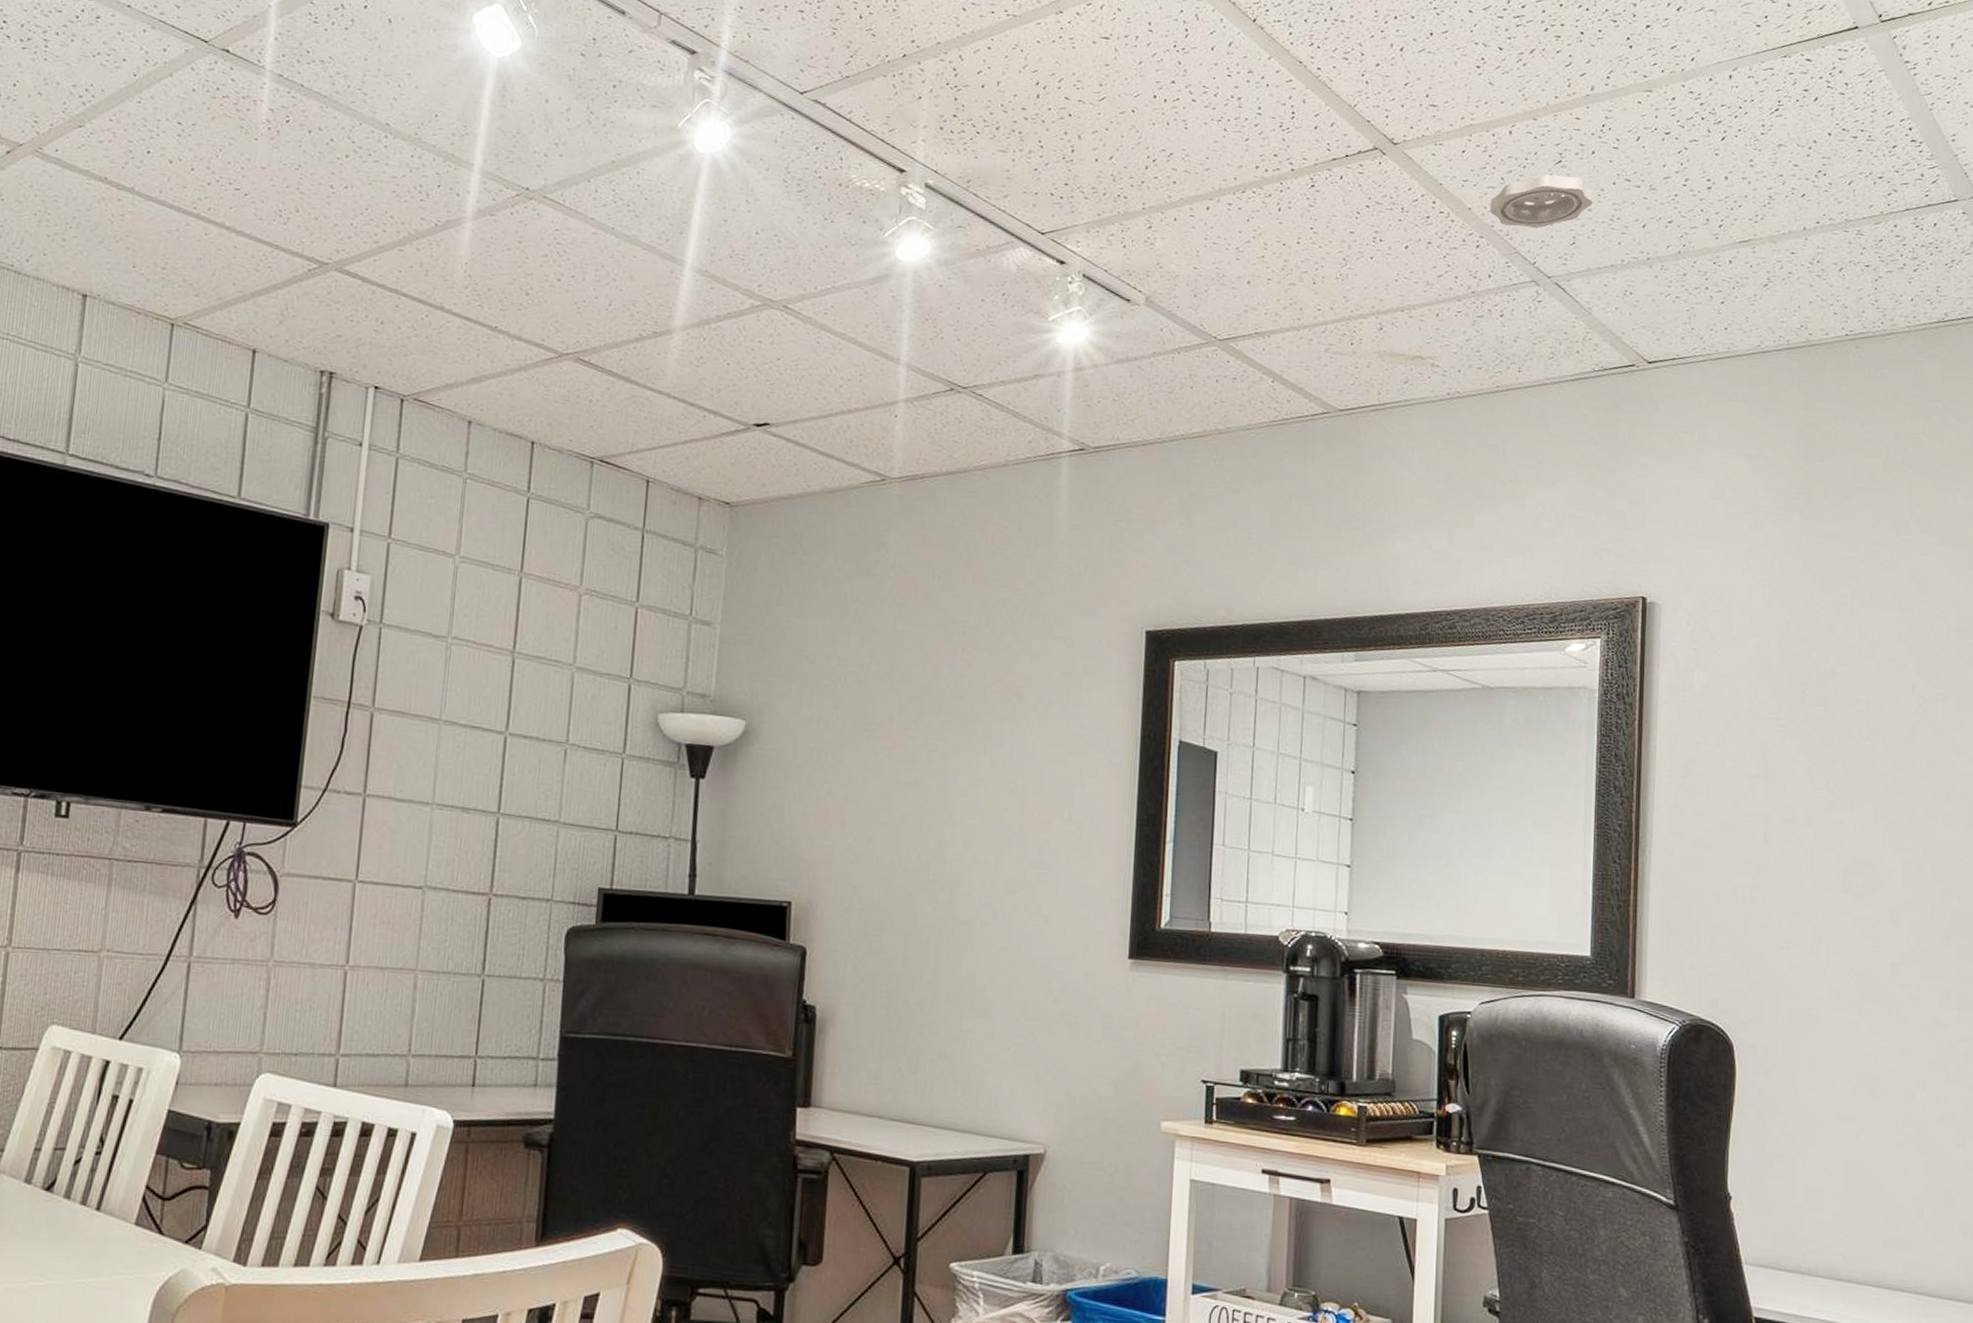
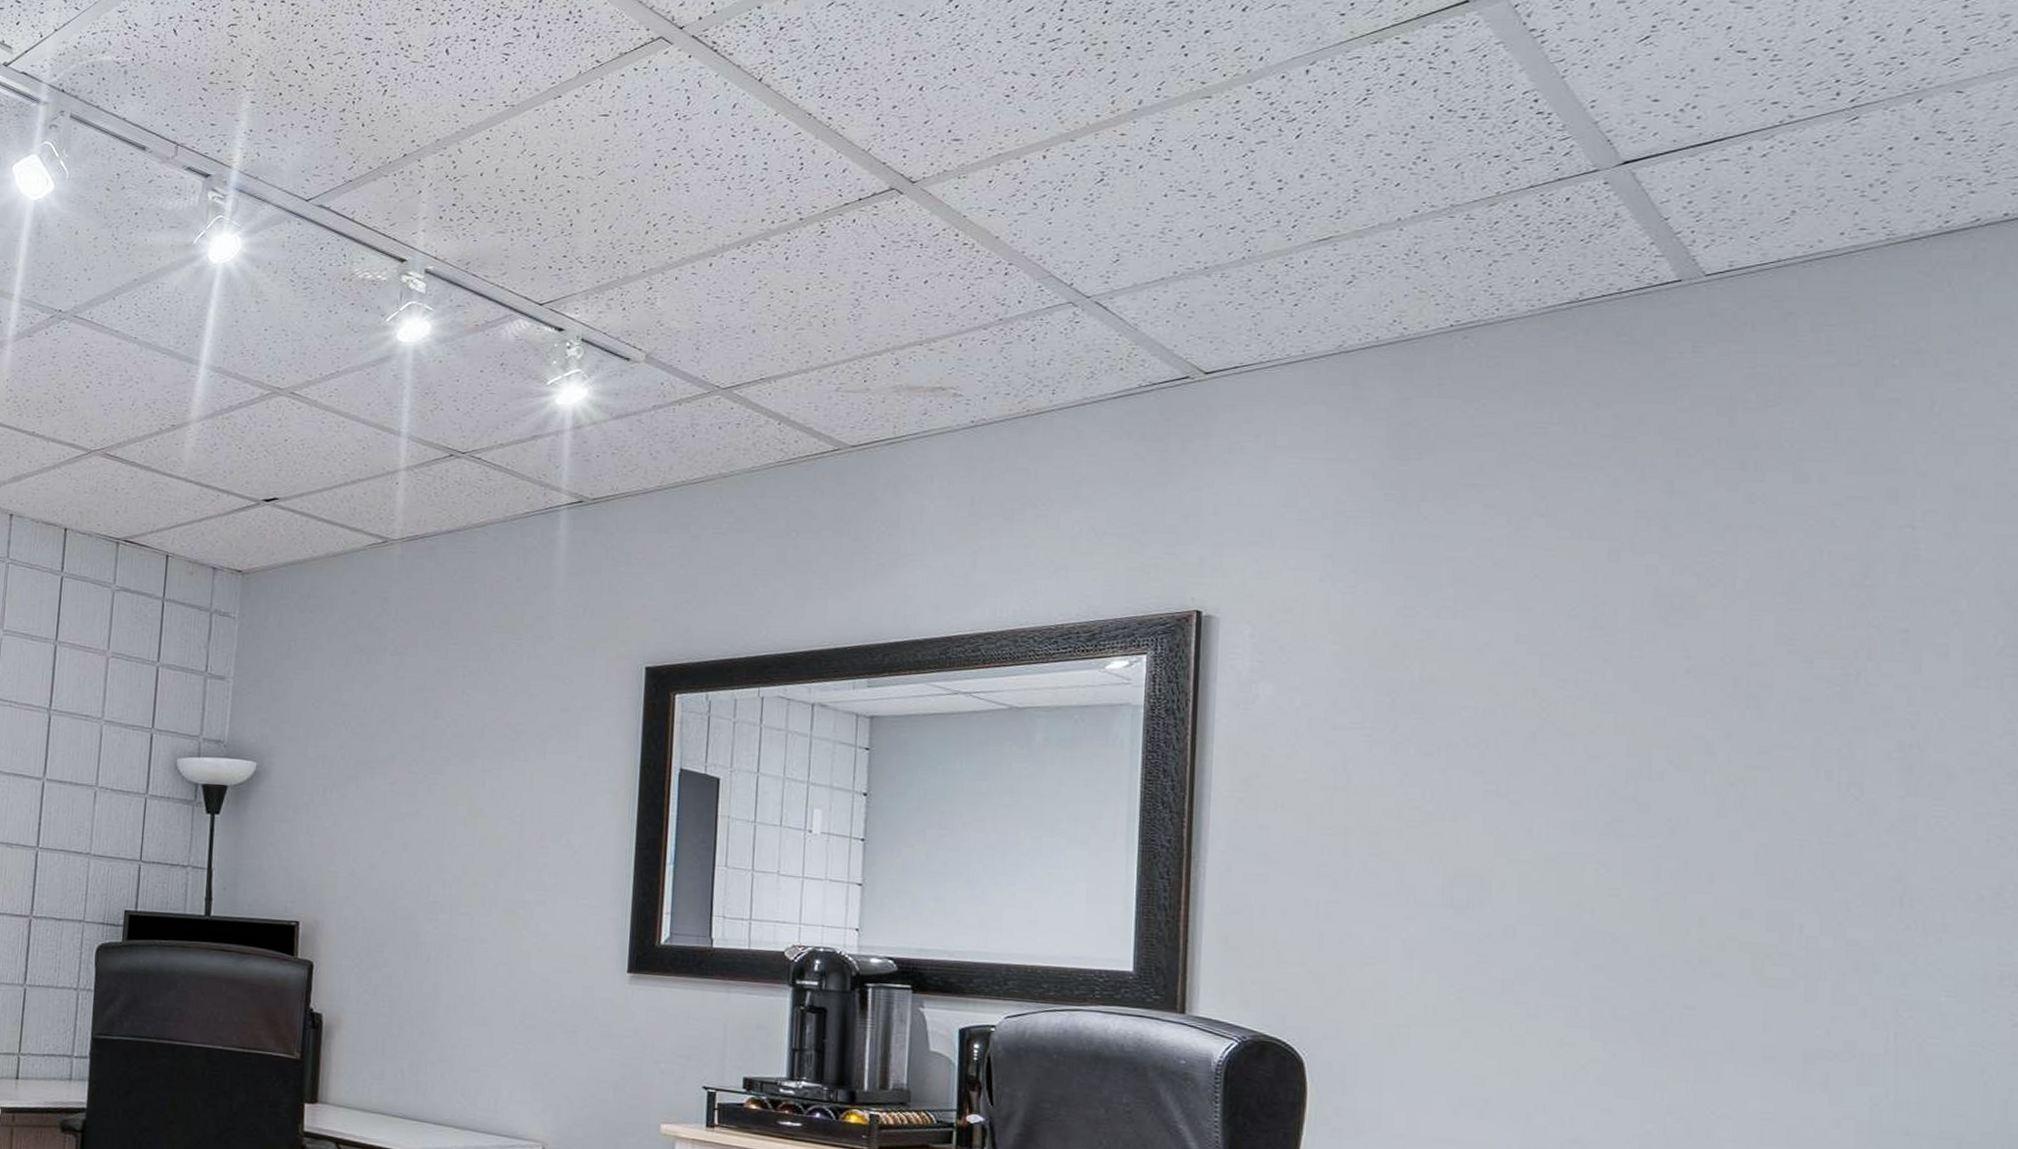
smoke detector: present [1490,174,1593,229] -> none [1020,193,1141,250]

